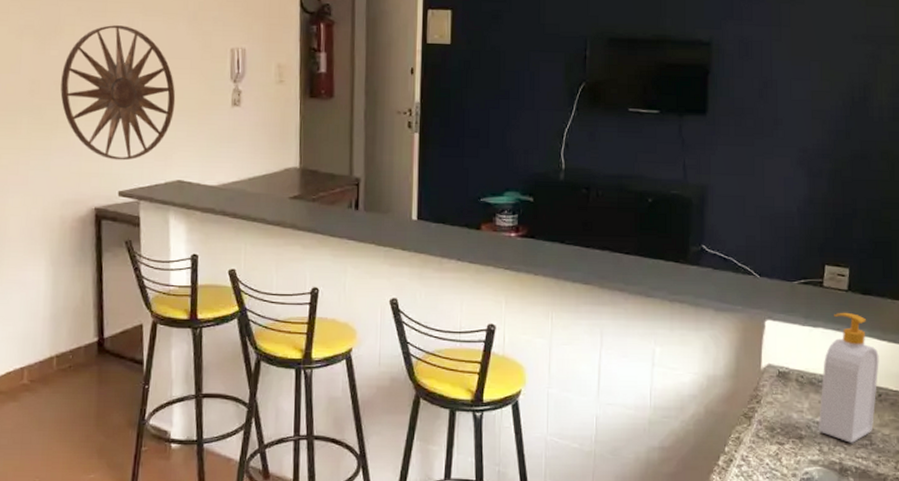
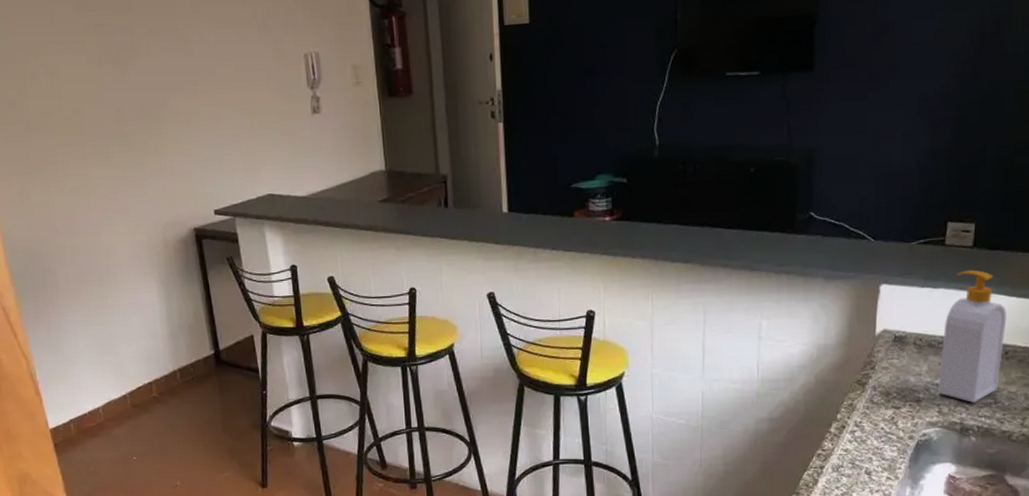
wall art: present [60,25,176,161] -> none [144,42,257,180]

